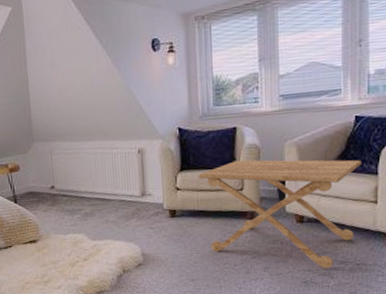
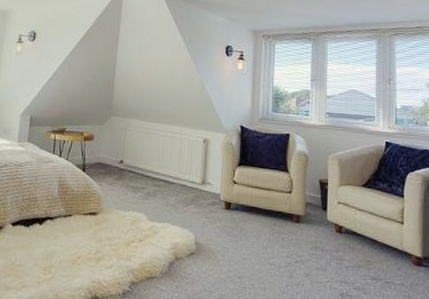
side table: present [197,160,361,269] -> none [253,164,390,283]

